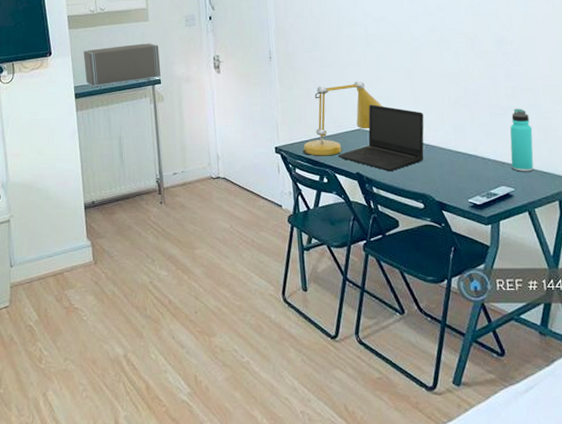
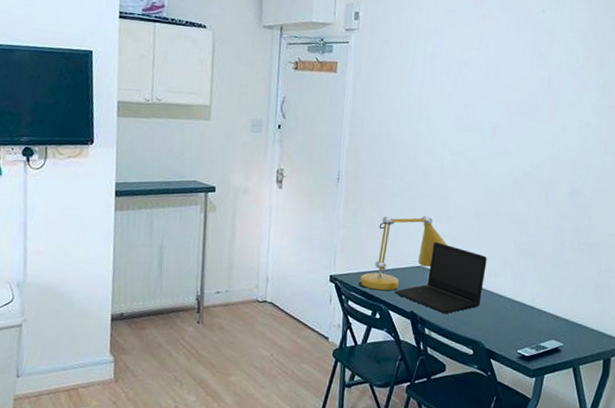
microwave: present [83,43,161,89] -> none [130,143,218,189]
thermos bottle: present [510,108,534,172] -> none [564,263,590,329]

